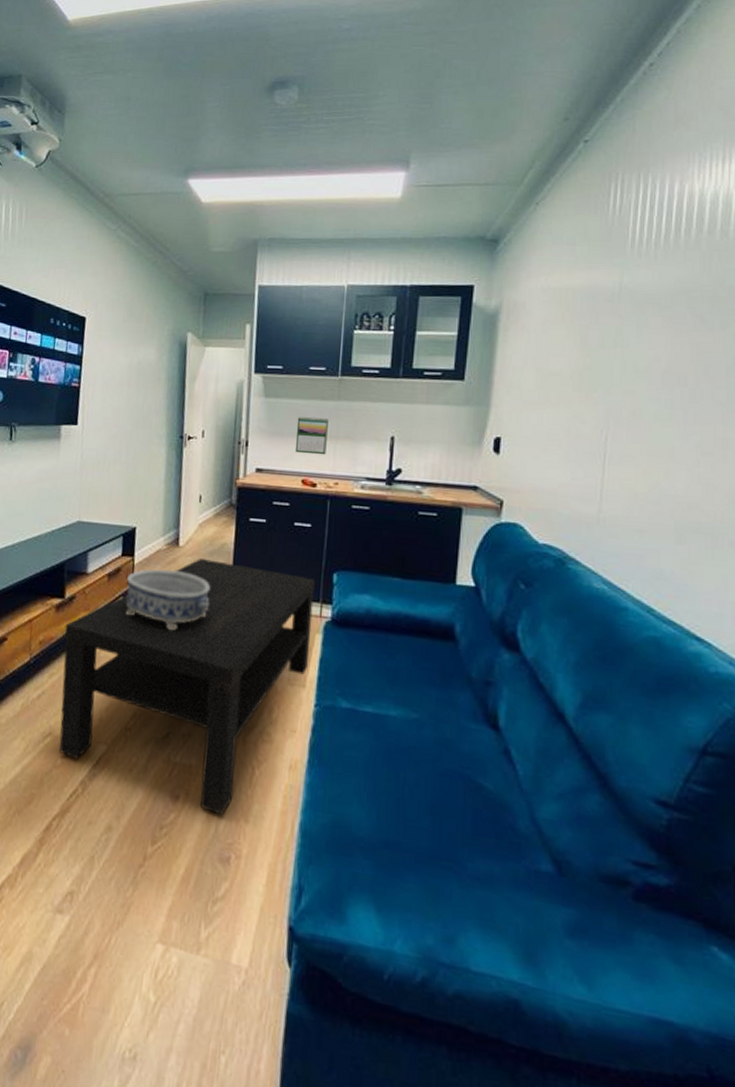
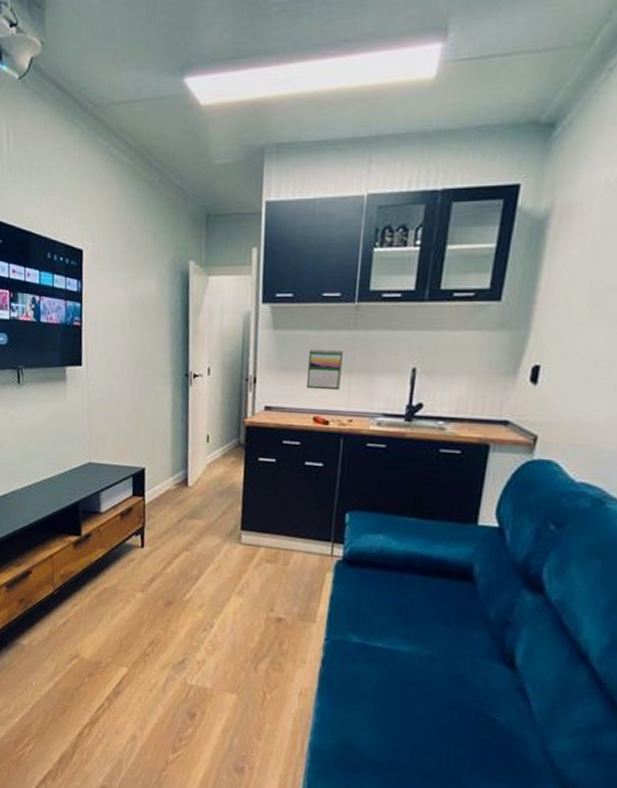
coffee table: present [59,558,315,816] -> none [83,498,327,733]
decorative bowl: present [126,568,210,631] -> none [139,508,220,568]

